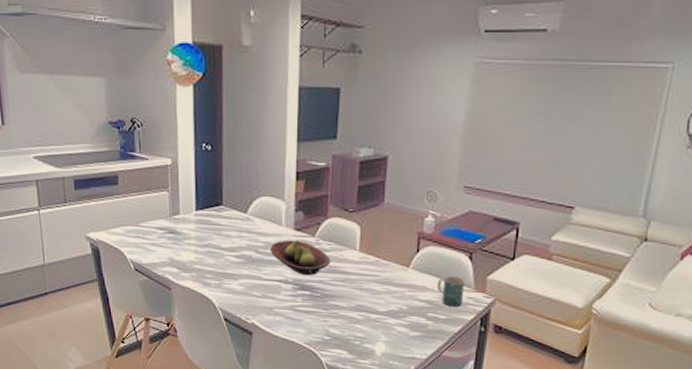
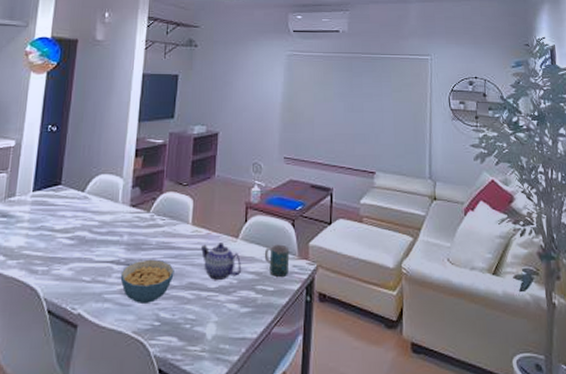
fruit bowl: present [270,239,331,275] -> none [104,217,165,253]
cereal bowl: none [289,281,342,321] -> present [120,259,174,305]
teapot: none [370,270,412,305] -> present [201,243,241,280]

